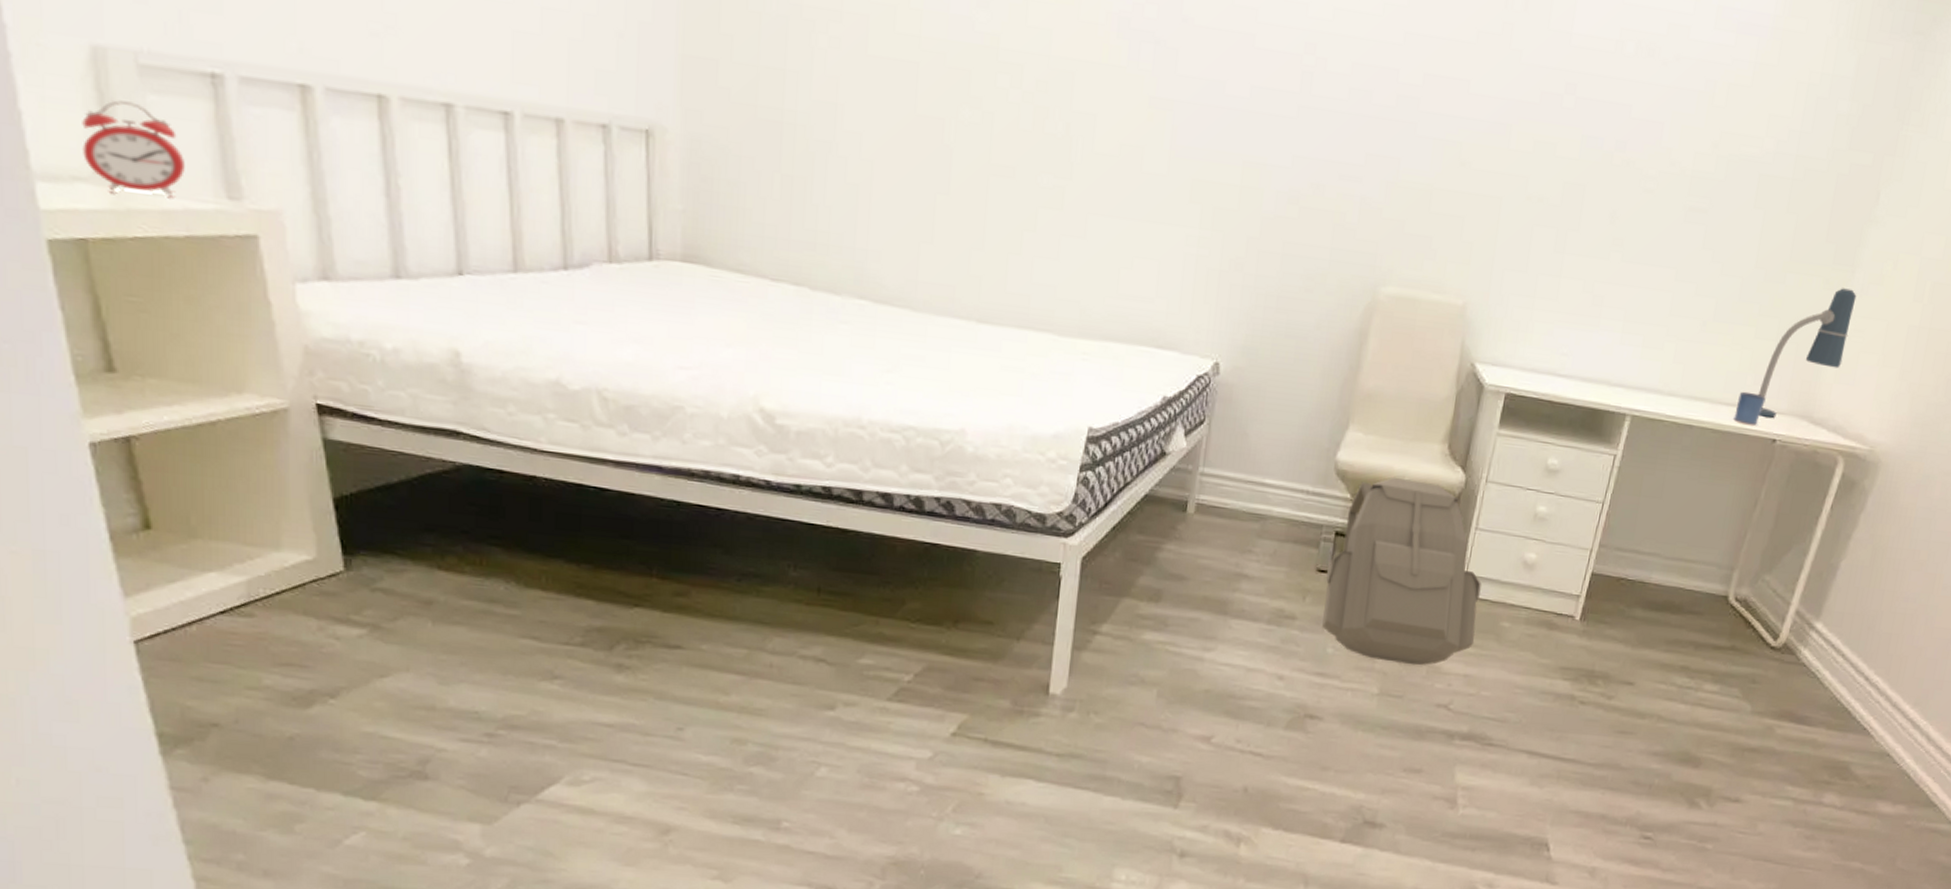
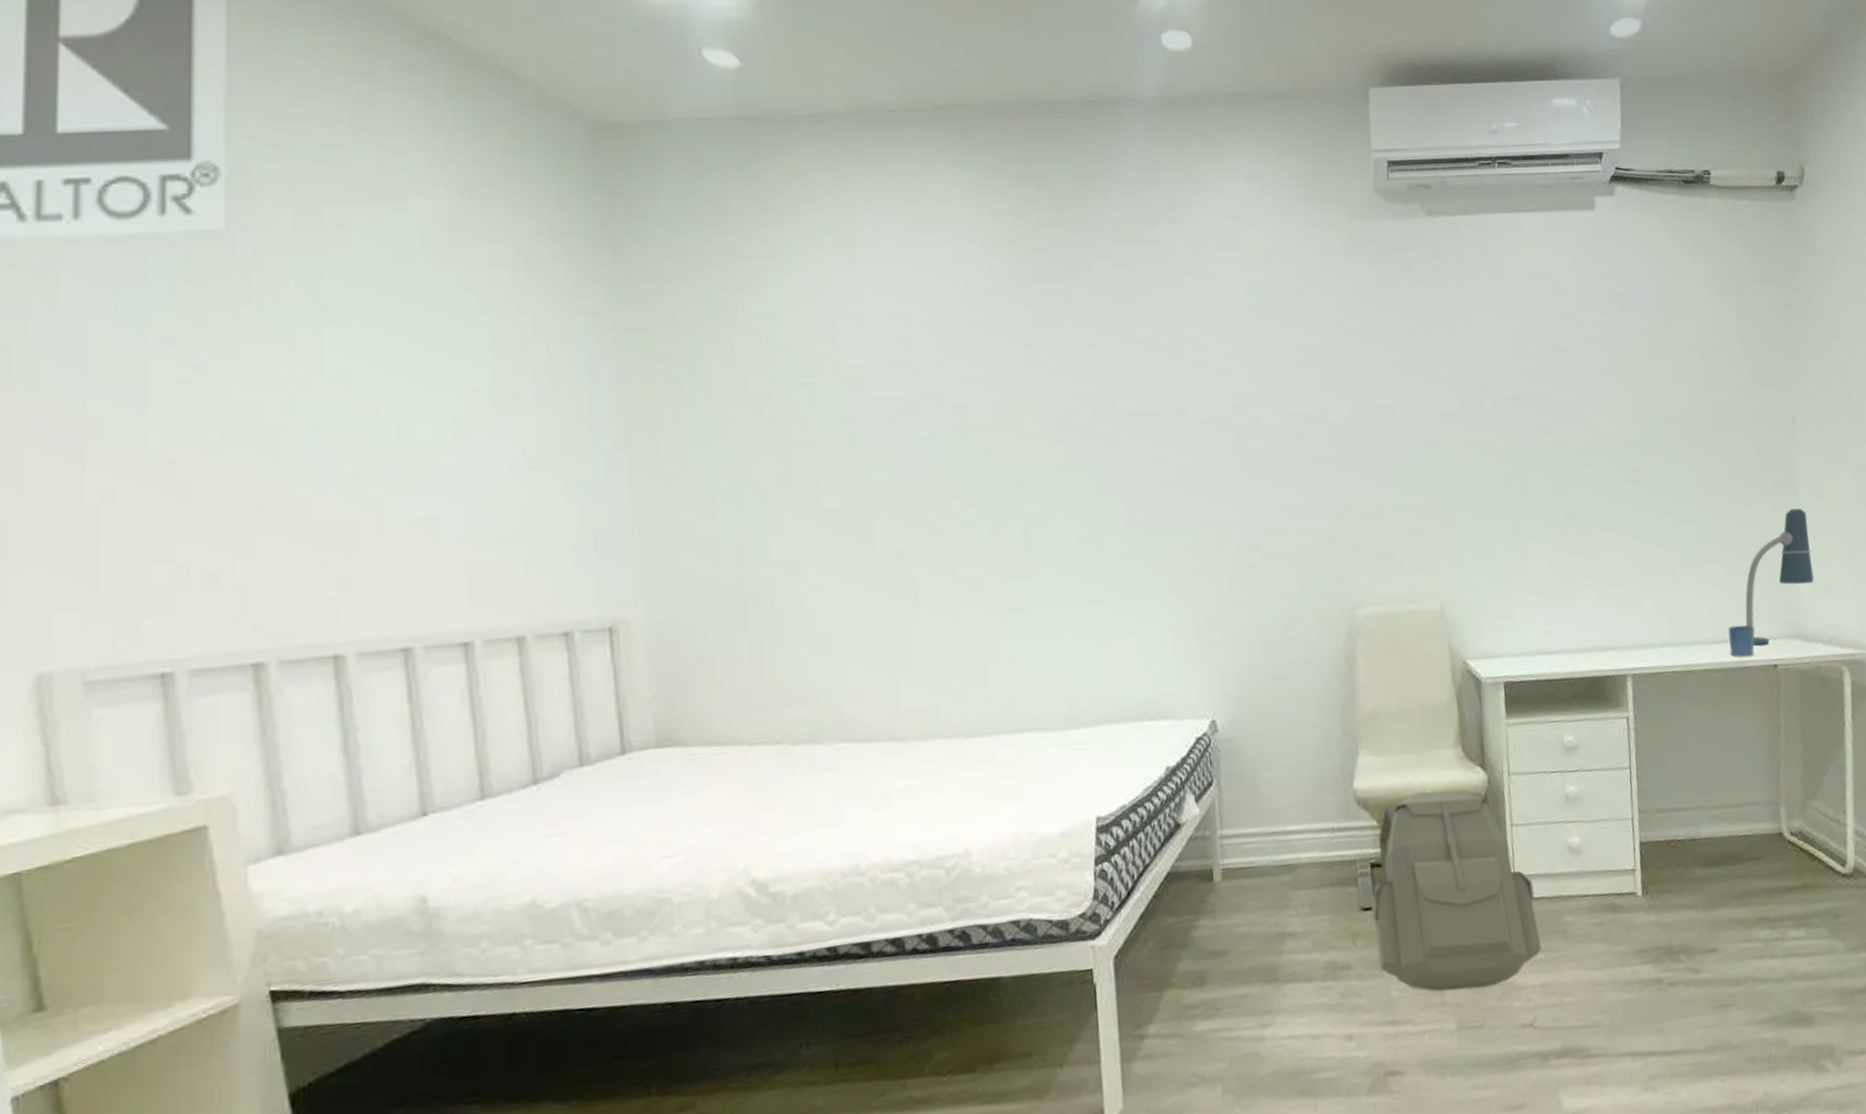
alarm clock: present [82,100,185,197] -> none [21,720,130,818]

